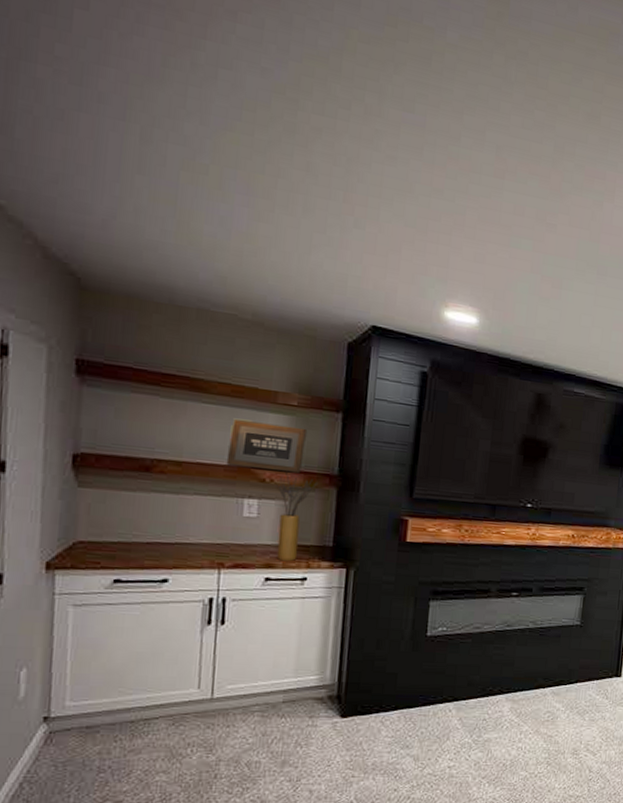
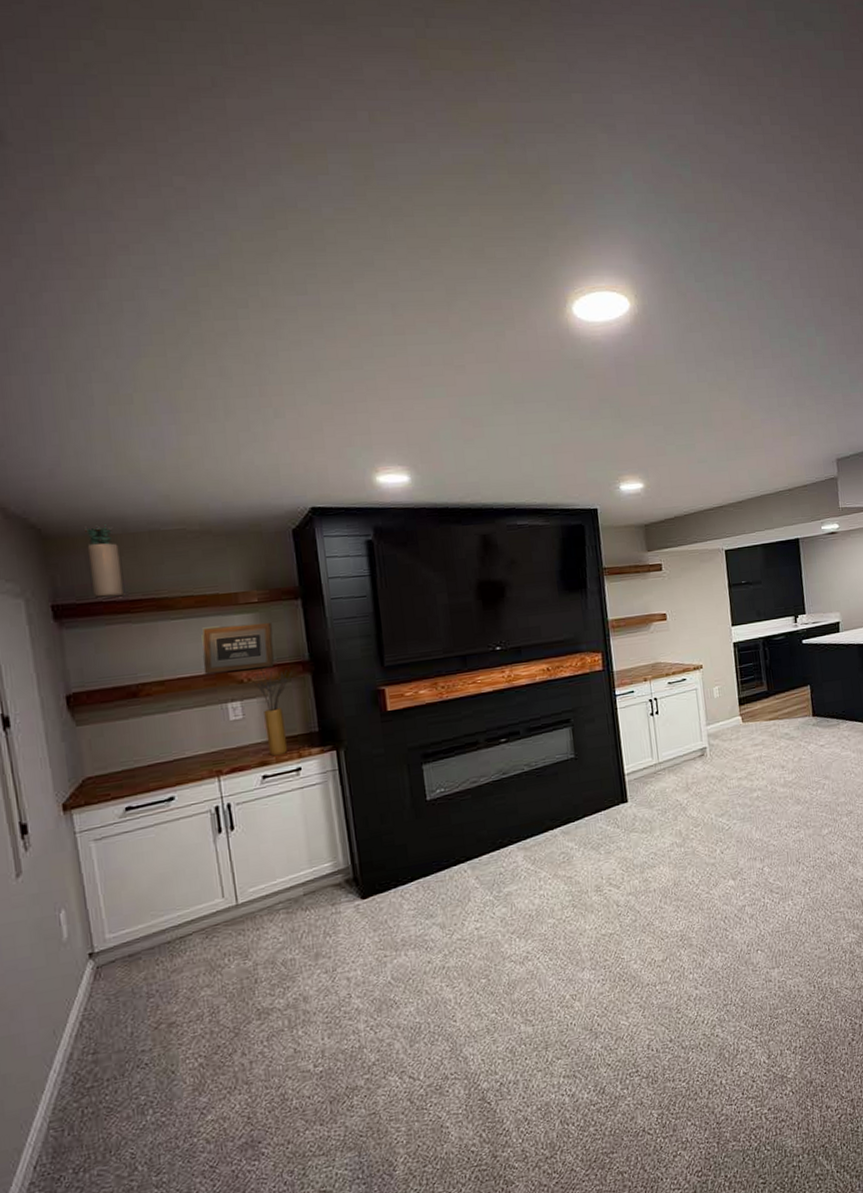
vase: none [124,288,162,368] -> present [87,524,124,599]

